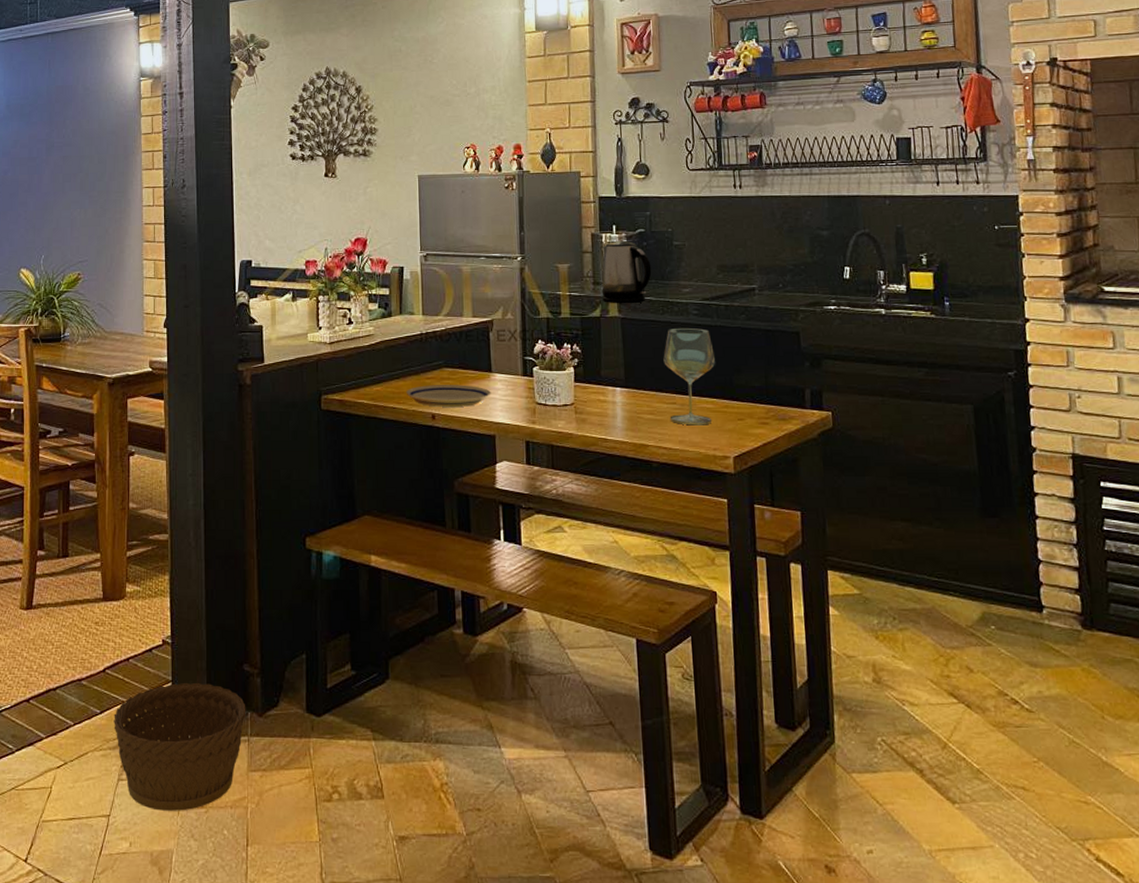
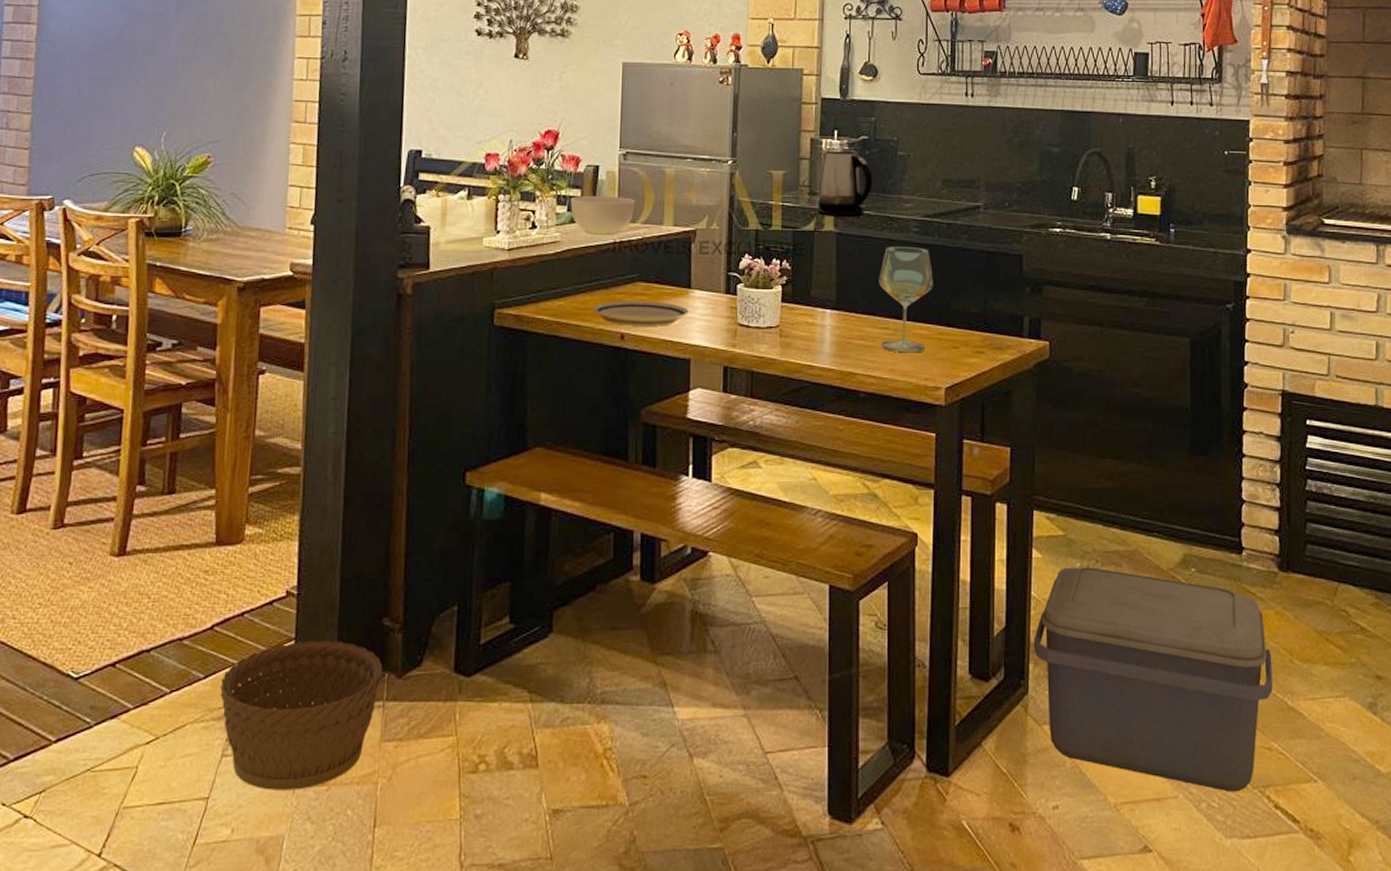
bowl: none [381,293,437,329] -> present [570,195,635,236]
cooler: none [836,624,1085,844] -> present [1033,567,1273,792]

